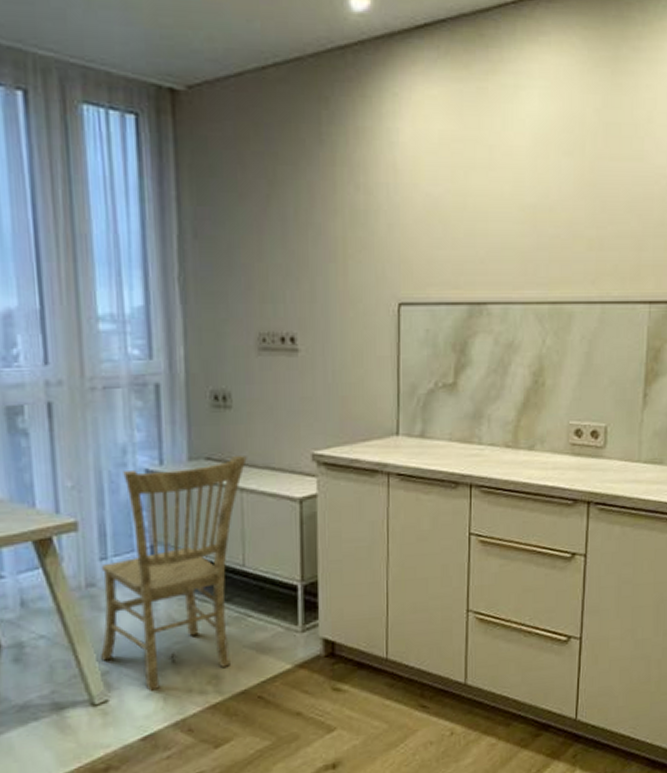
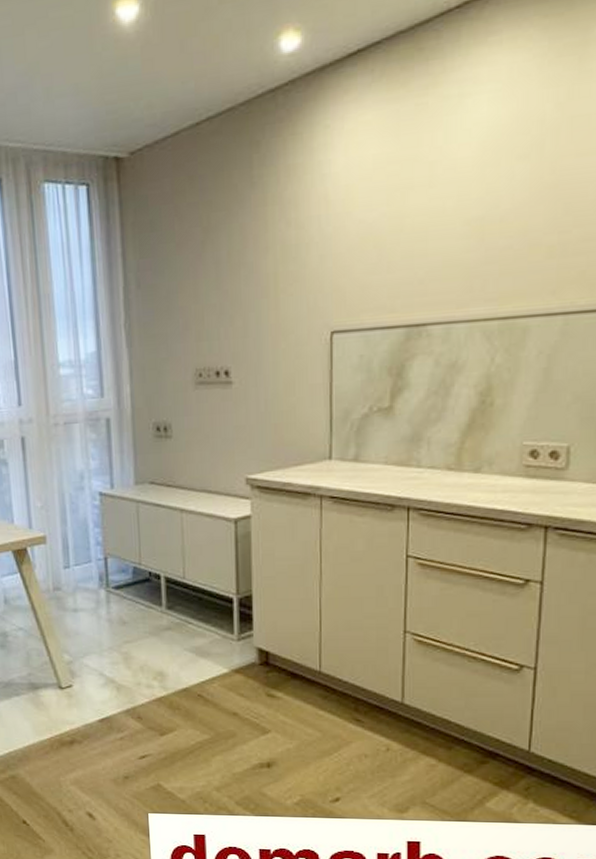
dining chair: present [101,456,247,691] -> none [65,480,186,681]

